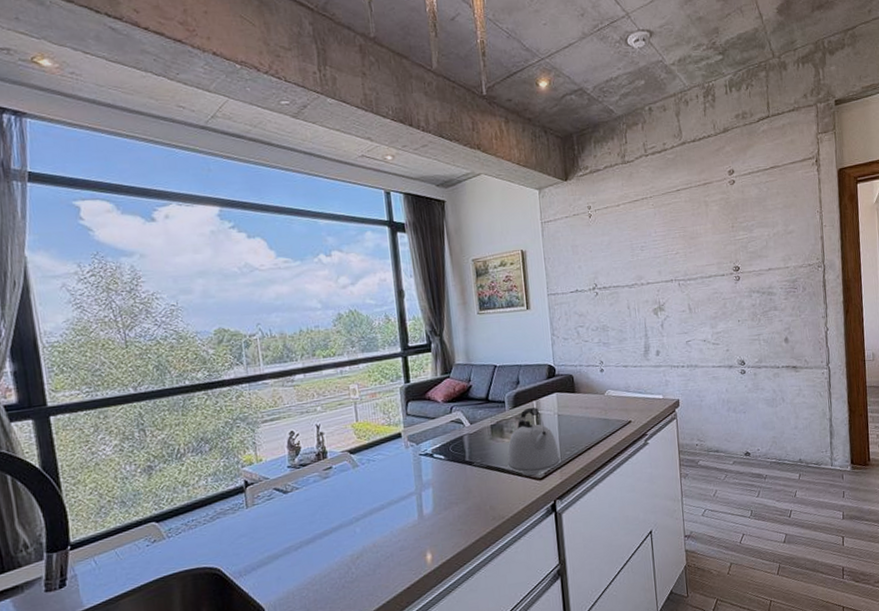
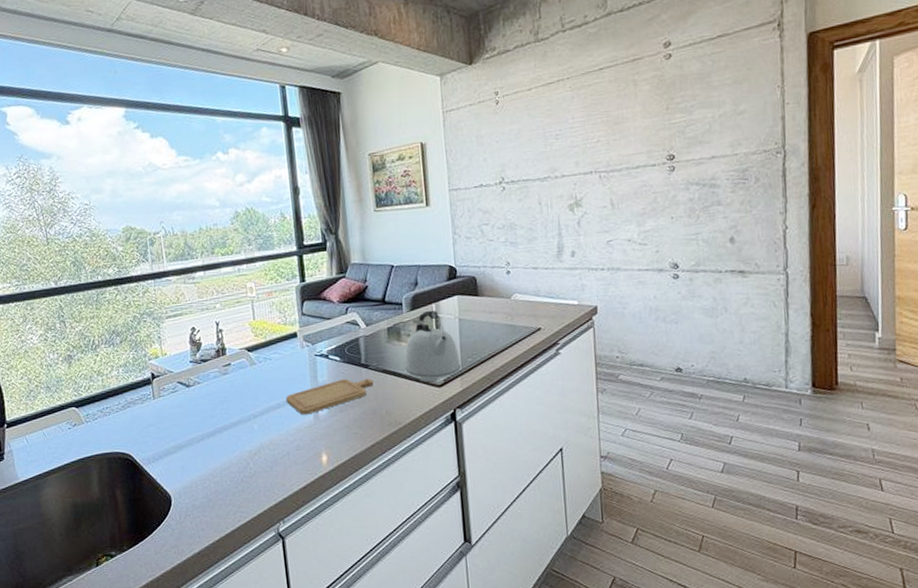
chopping board: none [390,475,478,515] -> present [286,378,373,415]

